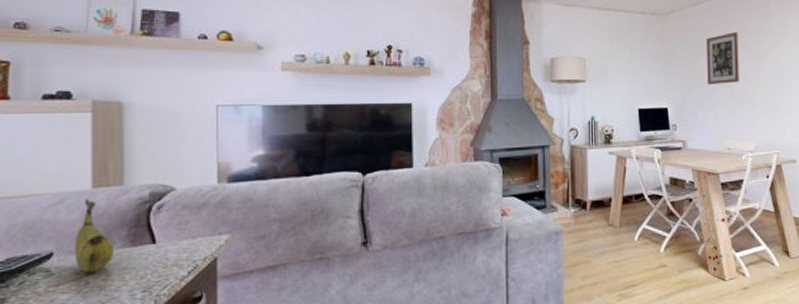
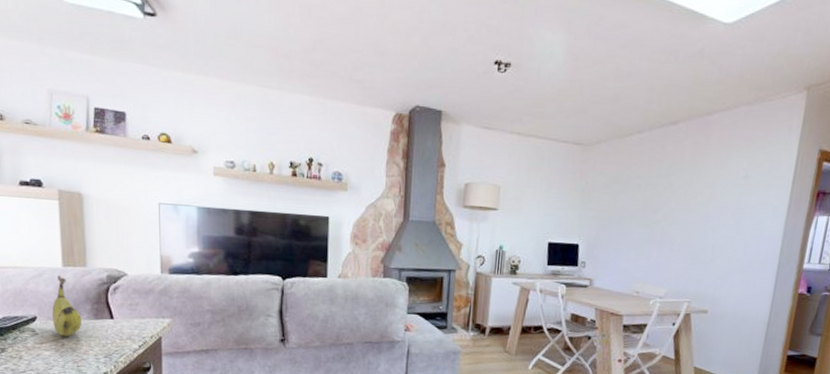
wall art: present [707,31,739,84] -> none [625,169,668,225]

